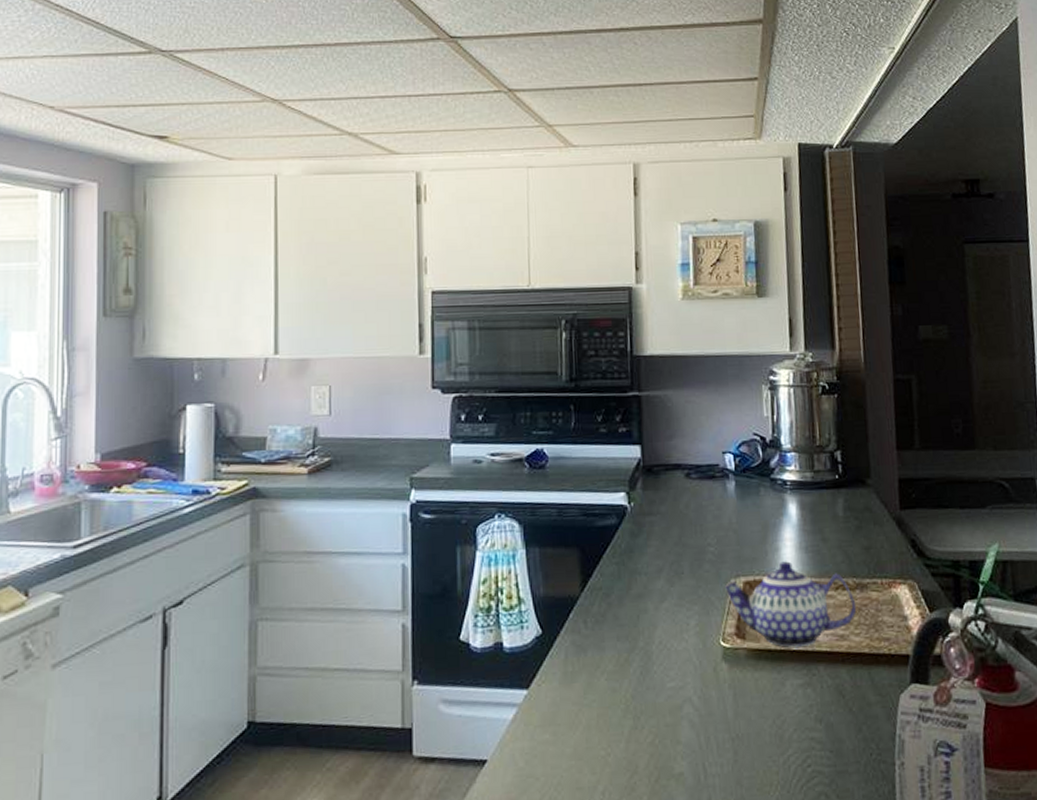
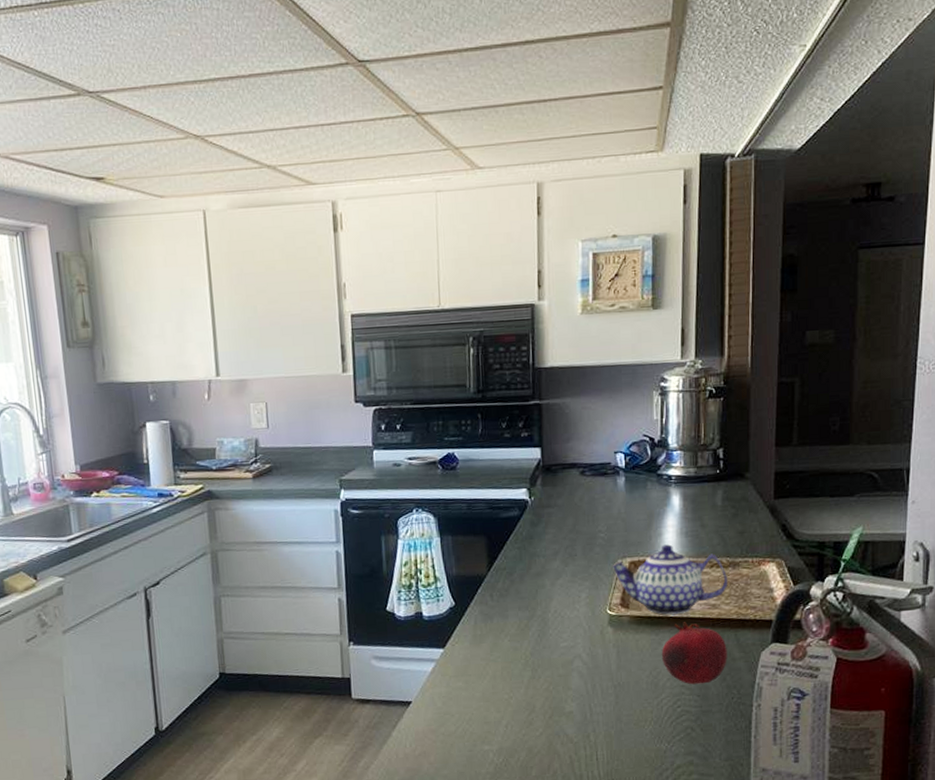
fruit: none [785,656,862,737] -> present [661,622,727,685]

